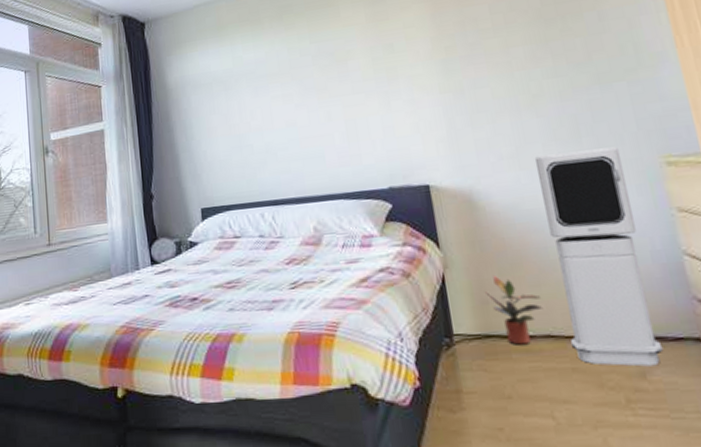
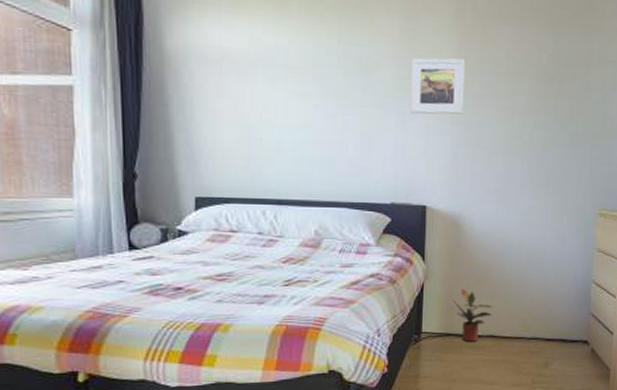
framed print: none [384,25,452,92] -> present [410,58,465,115]
air purifier: present [534,147,664,367] -> none [505,194,573,360]

